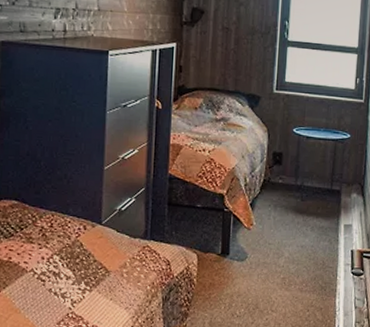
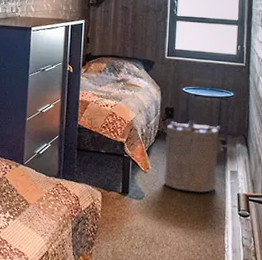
laundry hamper: none [270,167,342,251] -> present [164,121,228,193]

